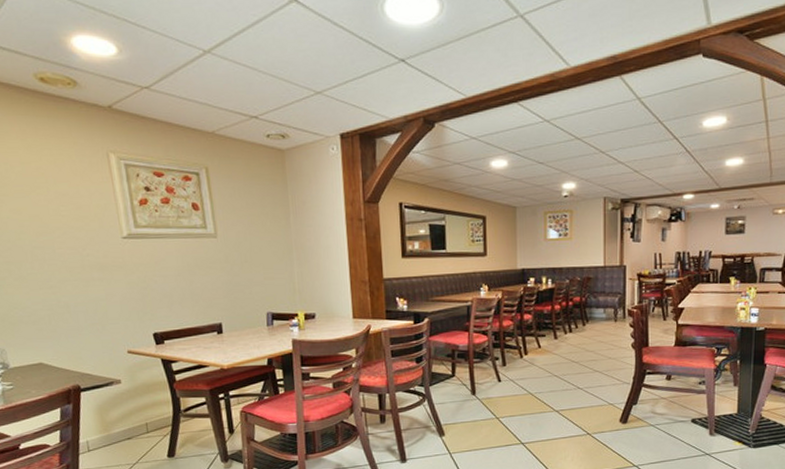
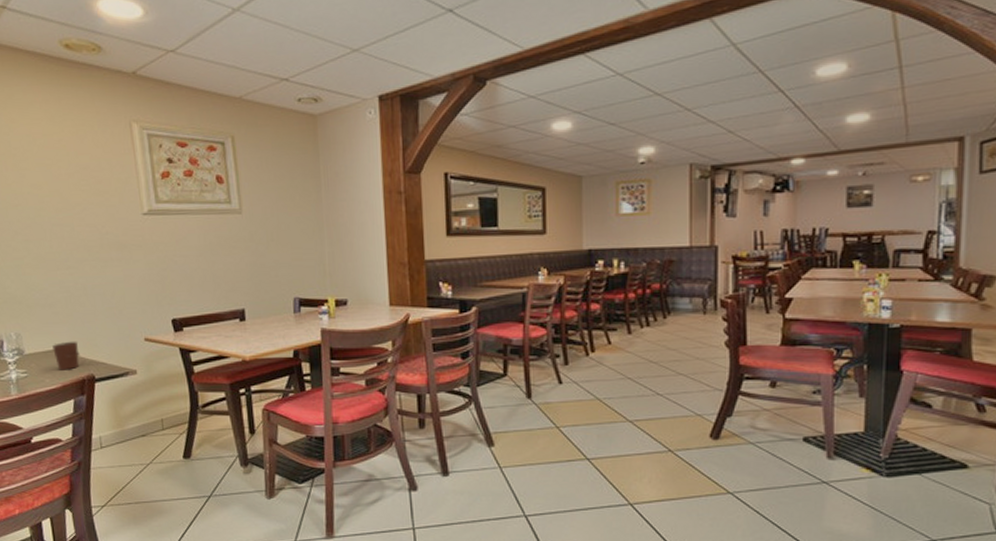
cup: none [37,354,65,382] -> present [52,341,80,370]

